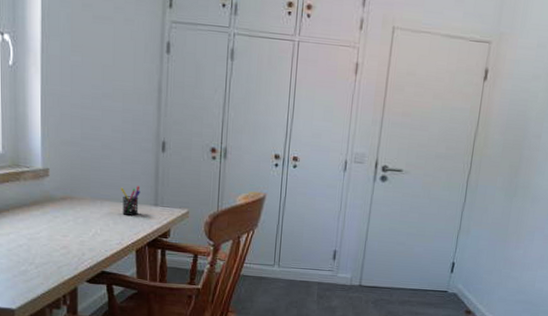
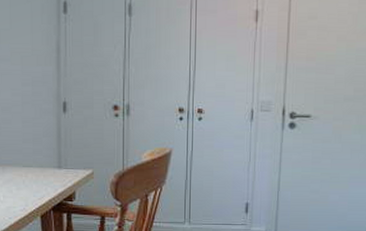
pen holder: present [120,186,140,216] -> none [22,149,43,180]

